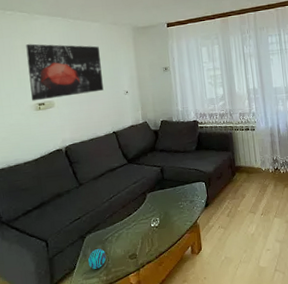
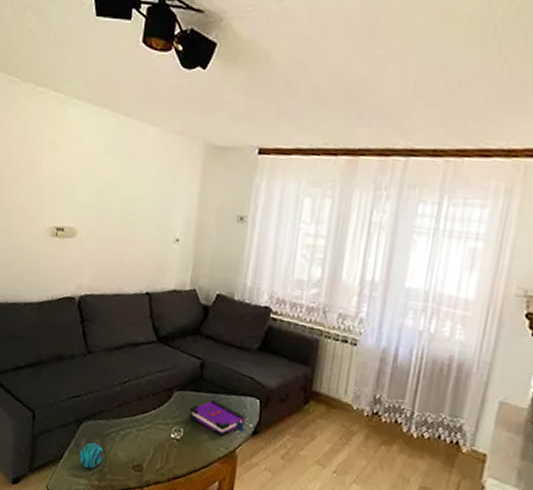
wall art: present [26,44,104,101] -> none [49,140,152,230]
board game: none [160,191,201,216] -> present [189,399,247,438]

